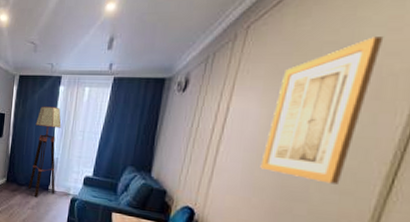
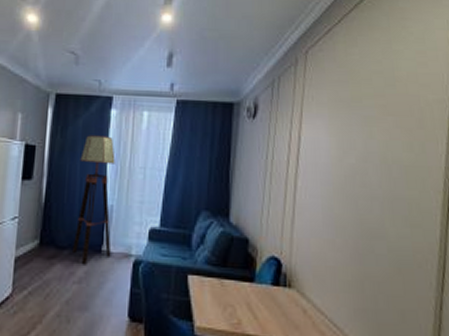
wall art: present [260,36,384,185] -> none [338,69,416,217]

